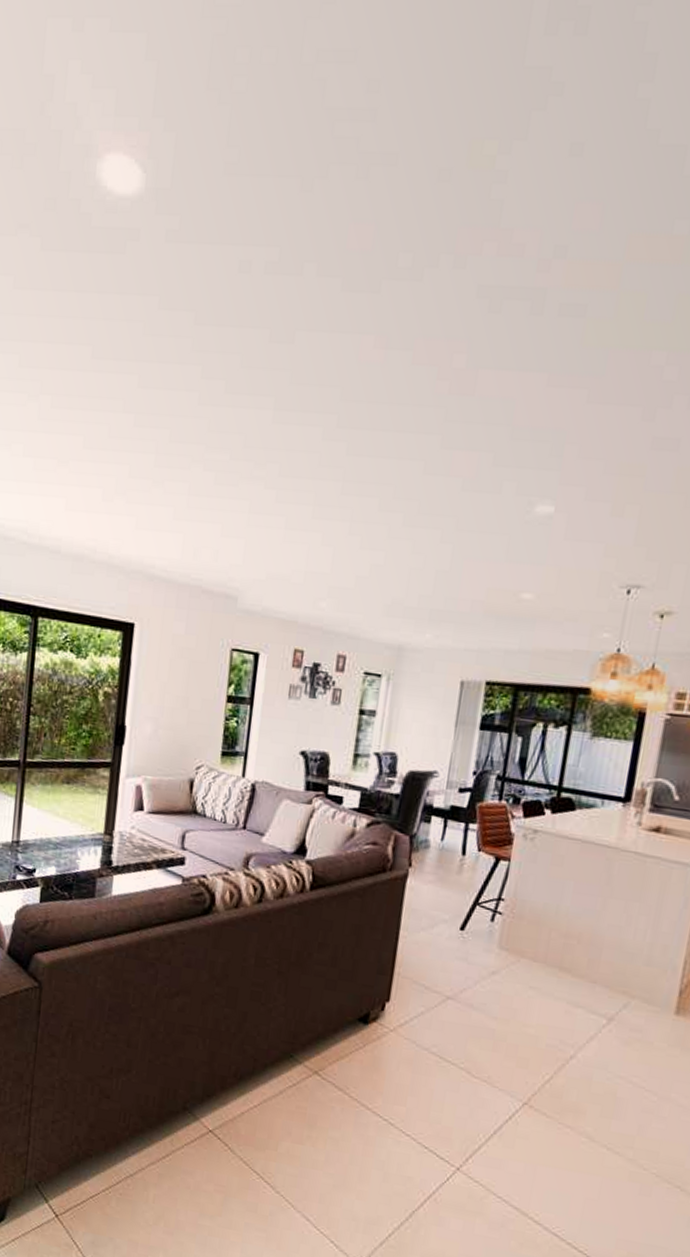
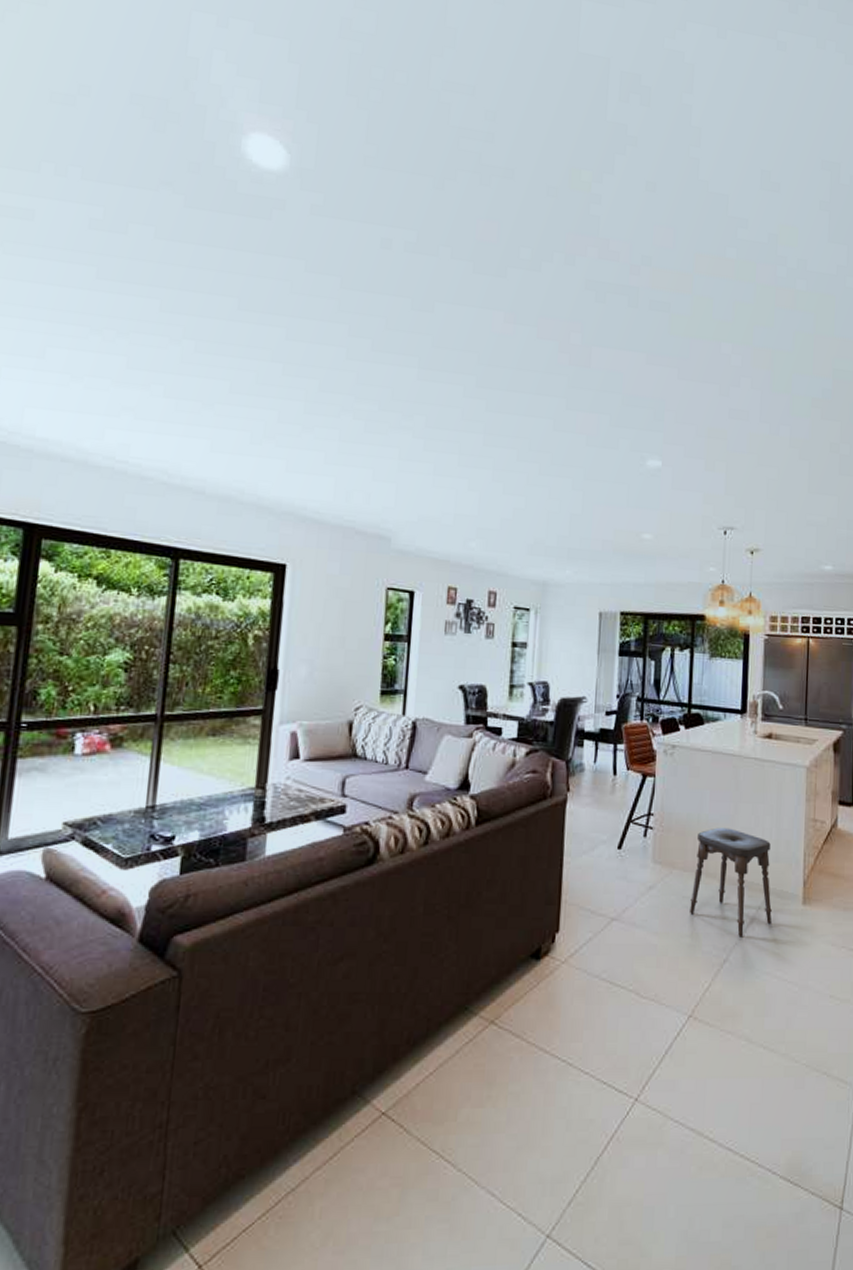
stool: none [536,921,643,1037] -> present [690,827,772,938]

